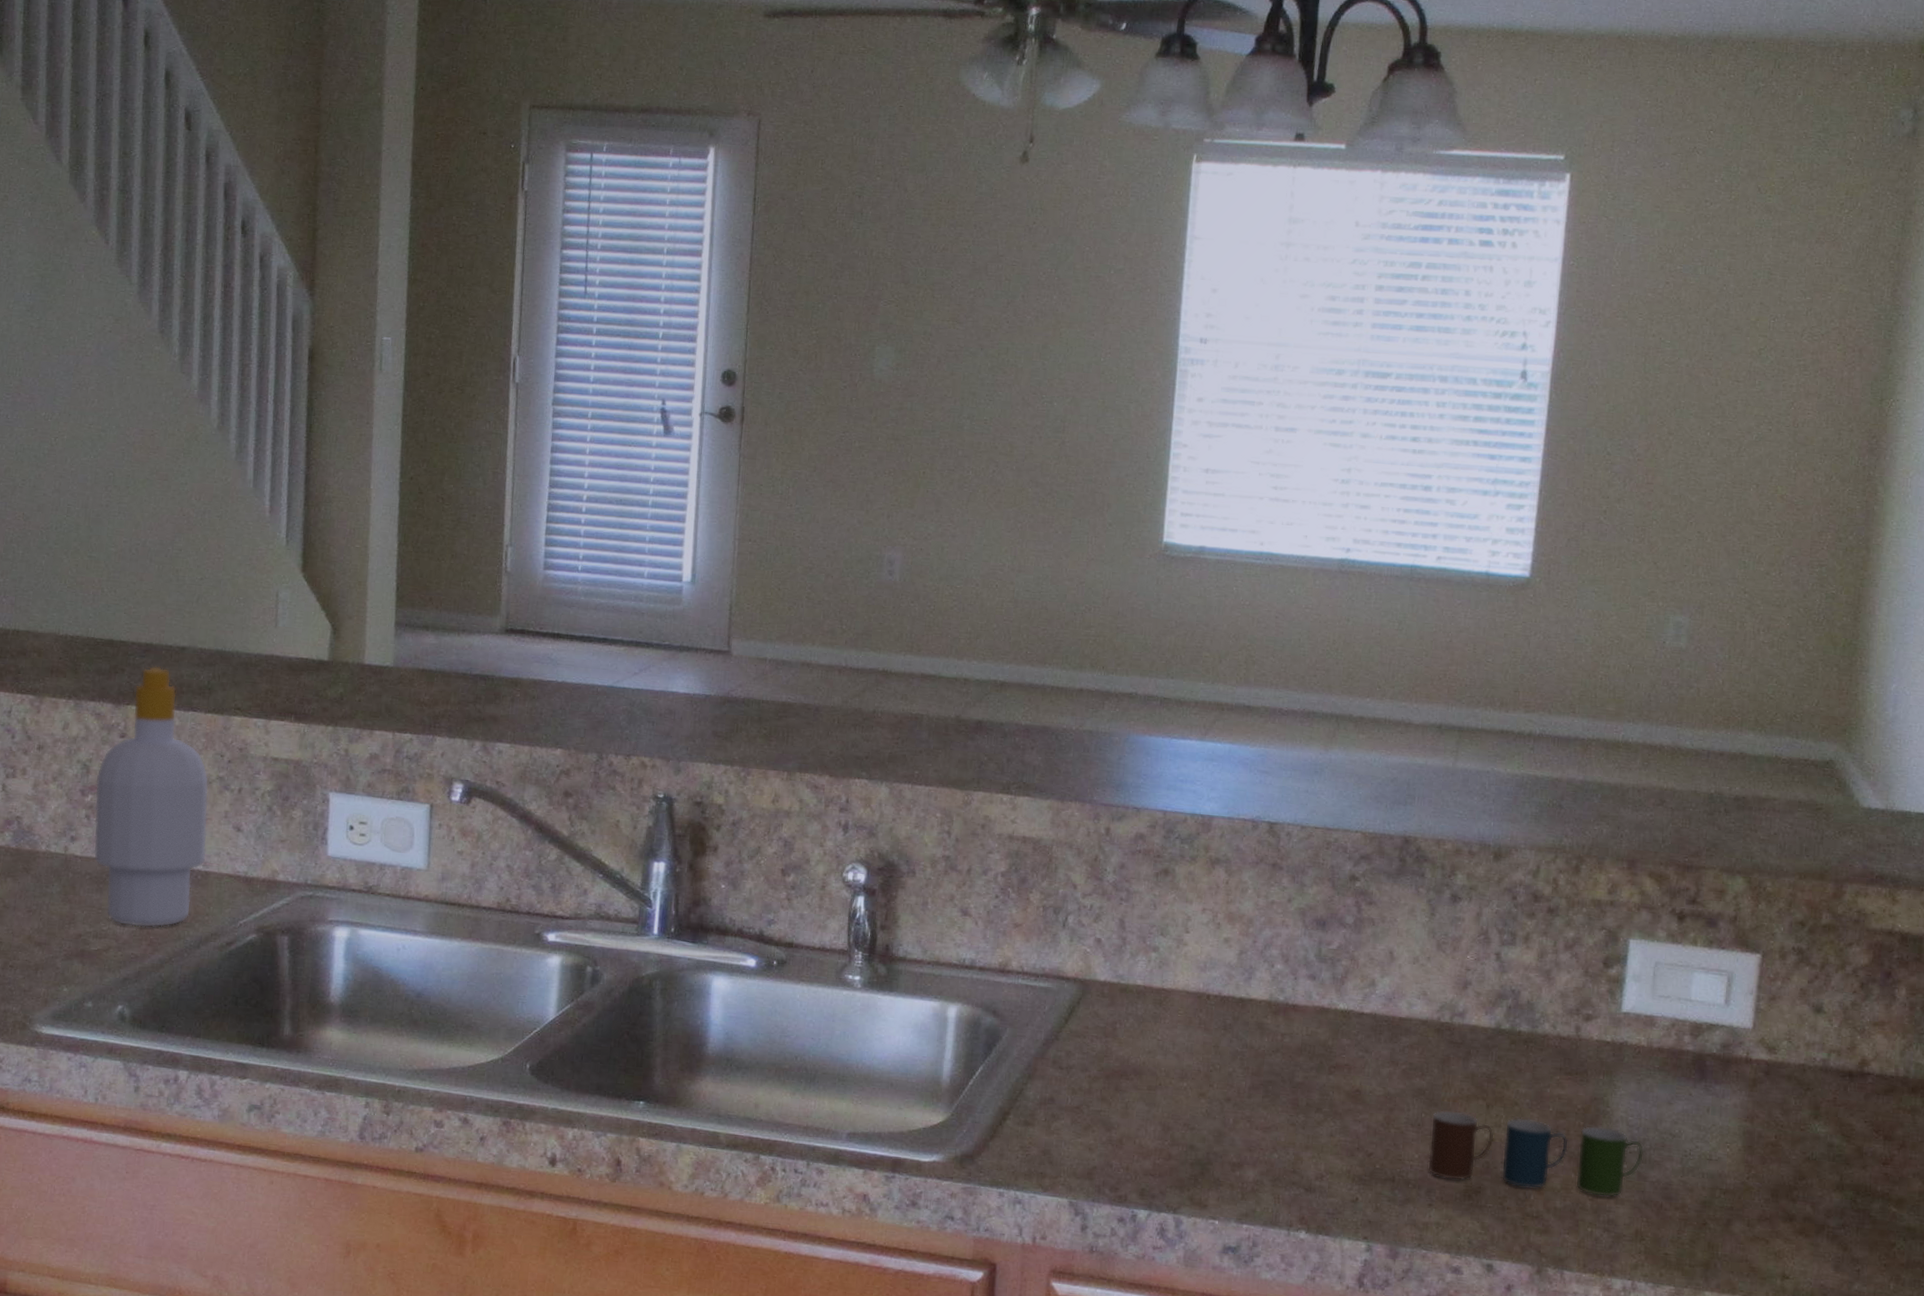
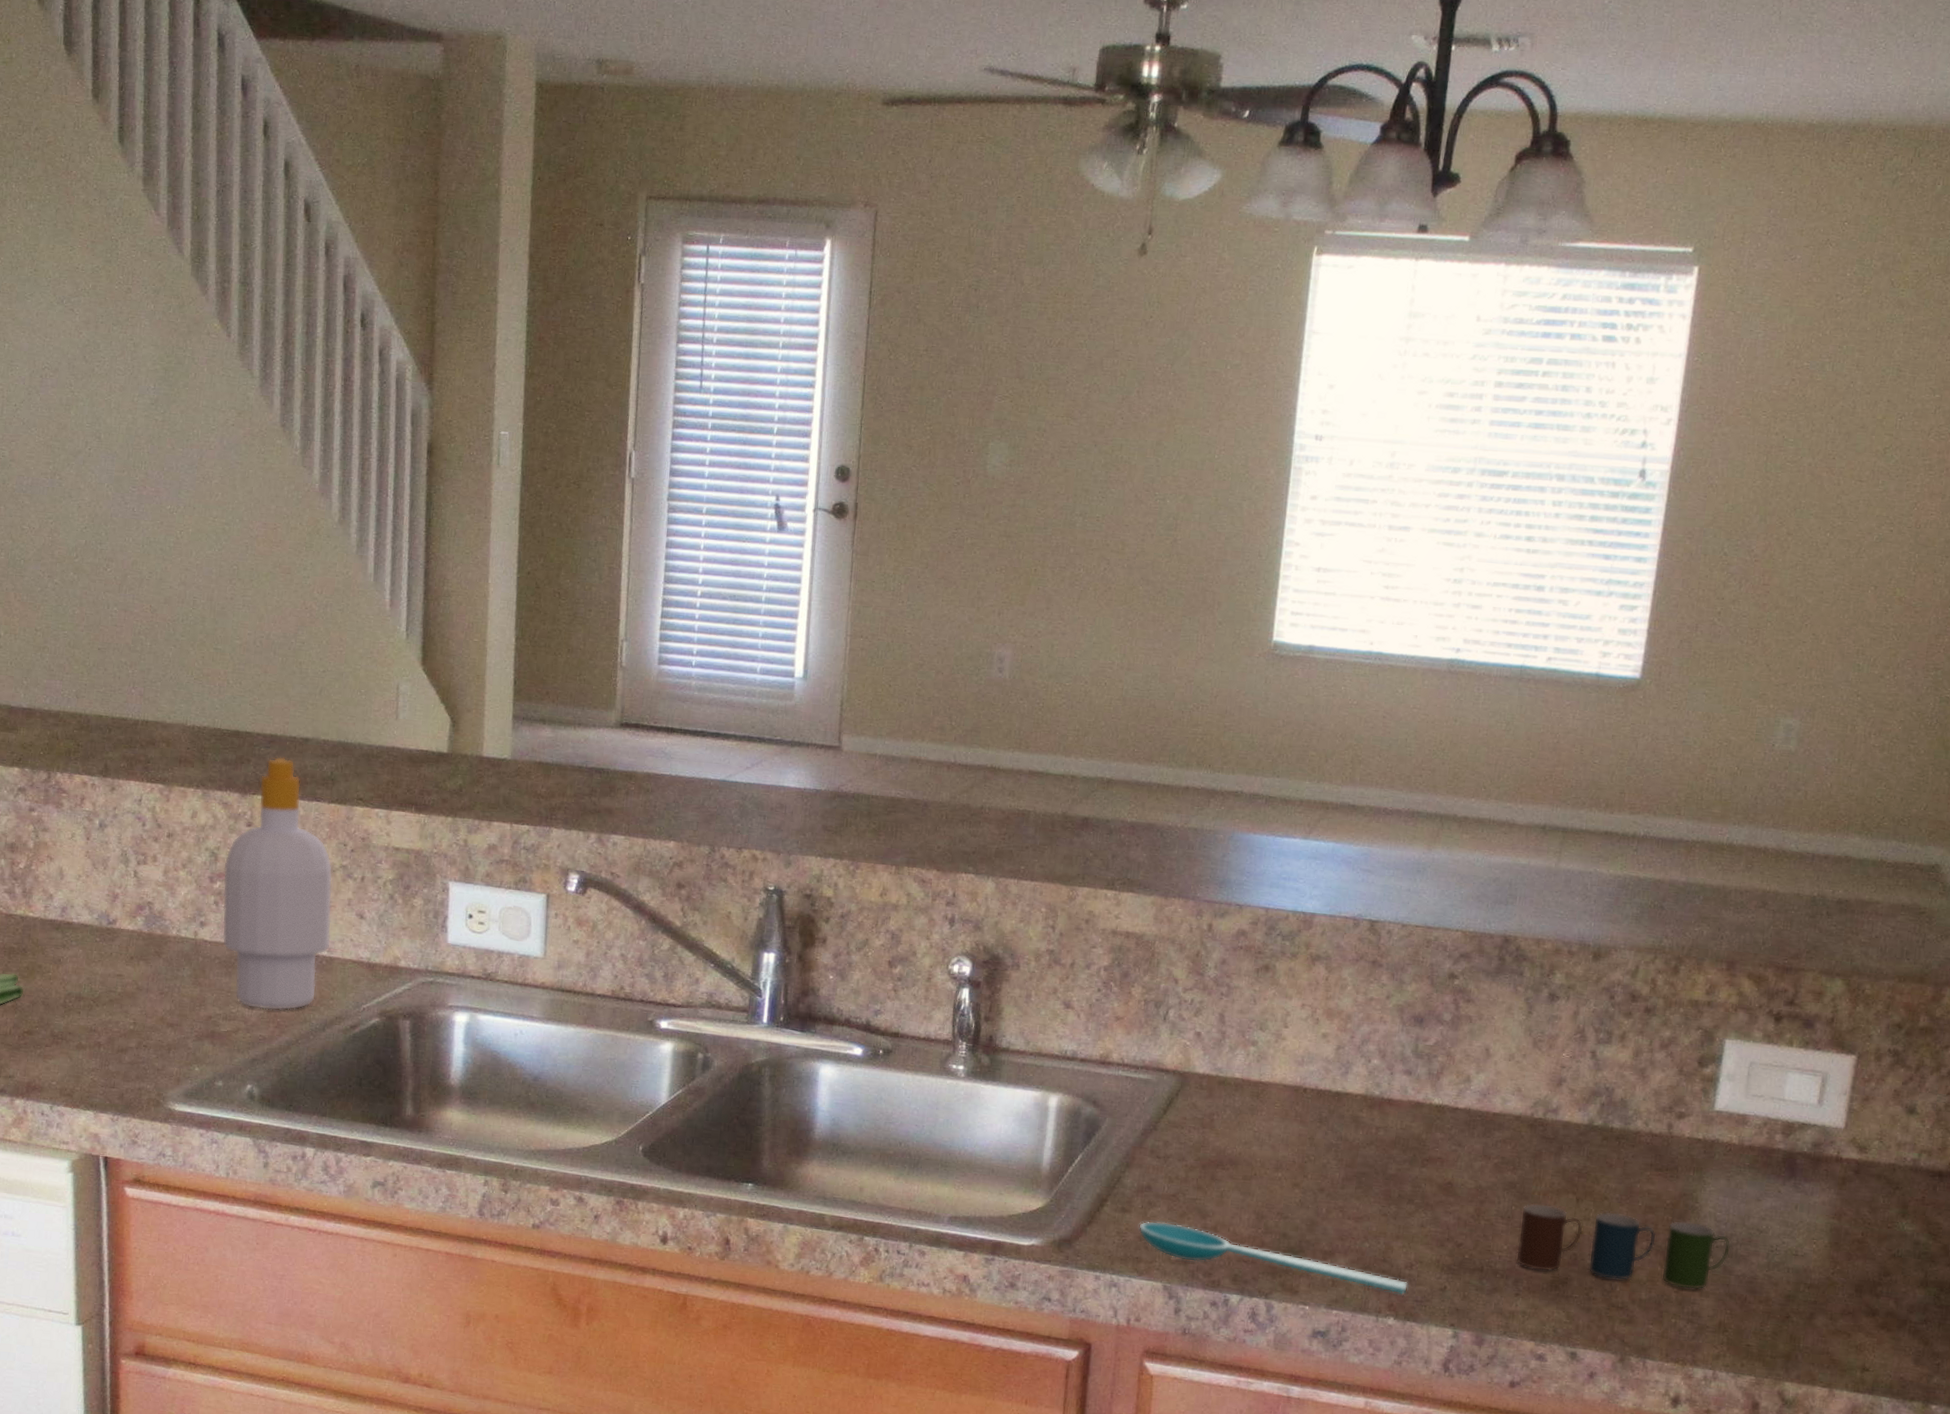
spoon: none [1042,1134,1319,1207] -> present [1139,1220,1408,1294]

